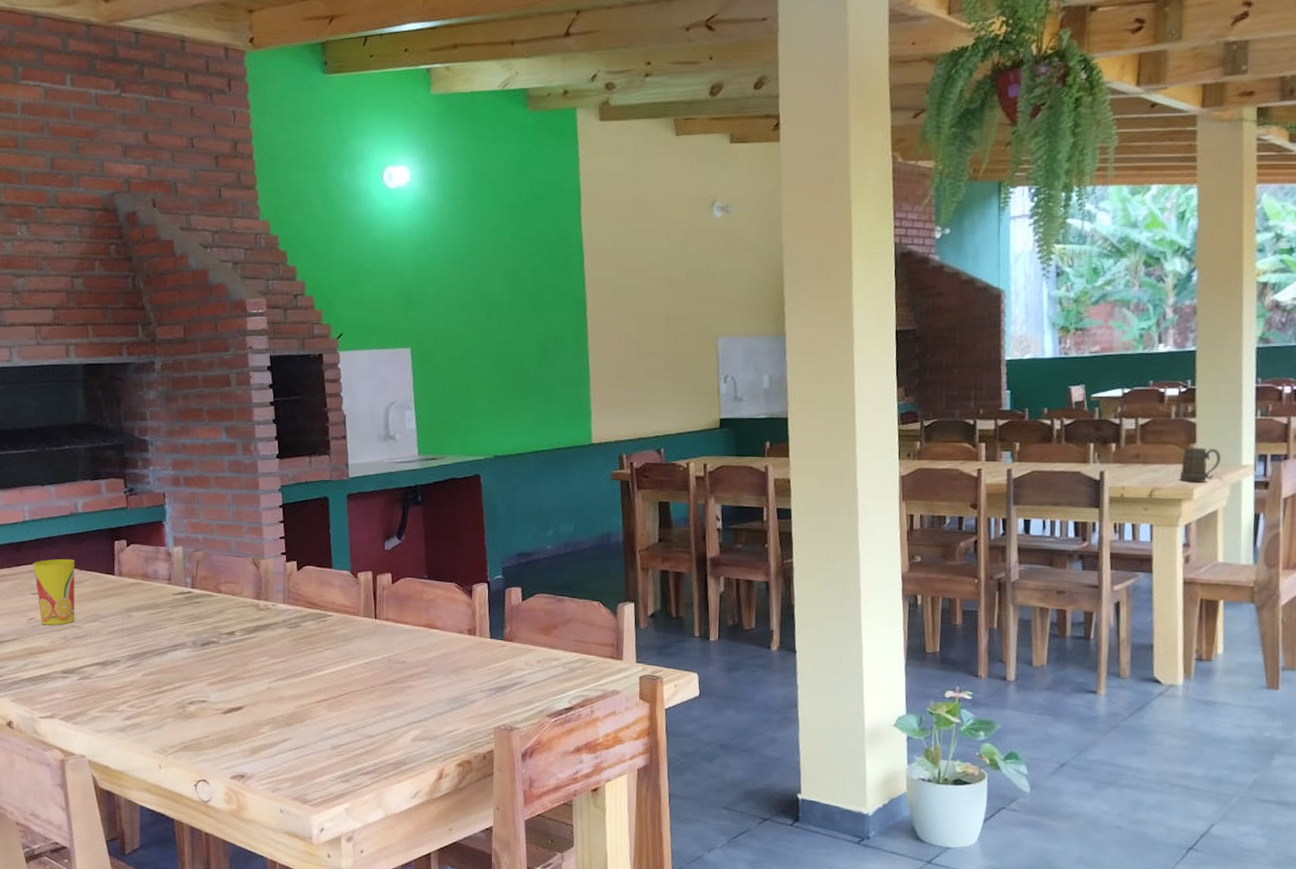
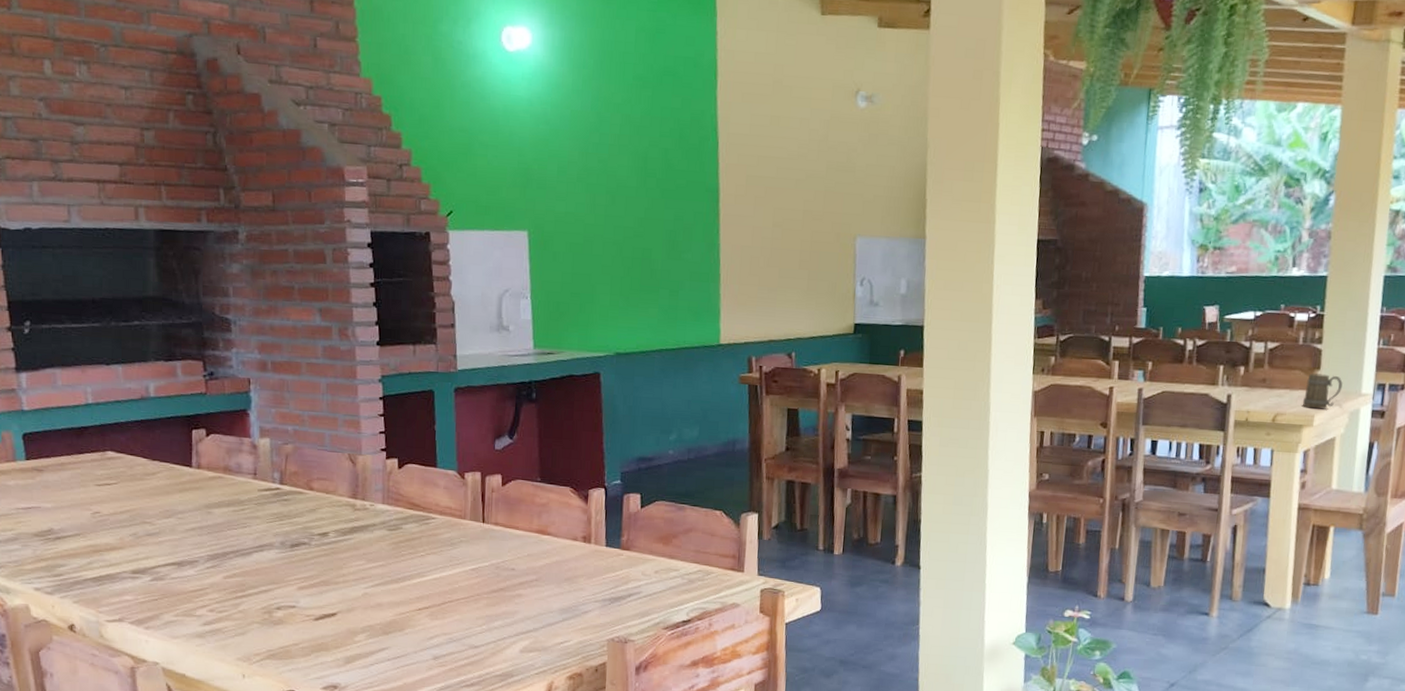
cup: present [33,558,75,626] -> none [97,447,147,521]

